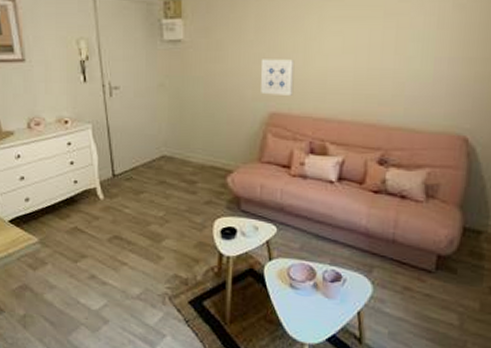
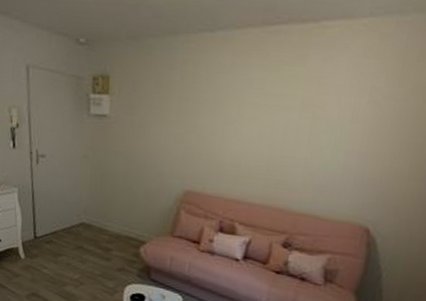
wall art: present [260,59,295,96] -> none [178,139,212,176]

